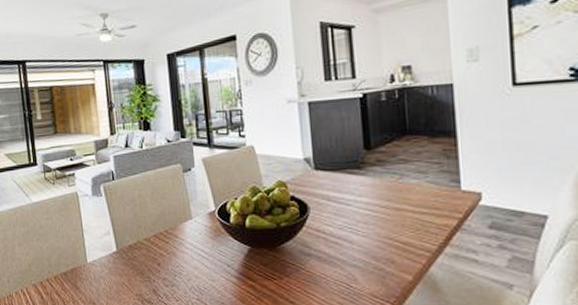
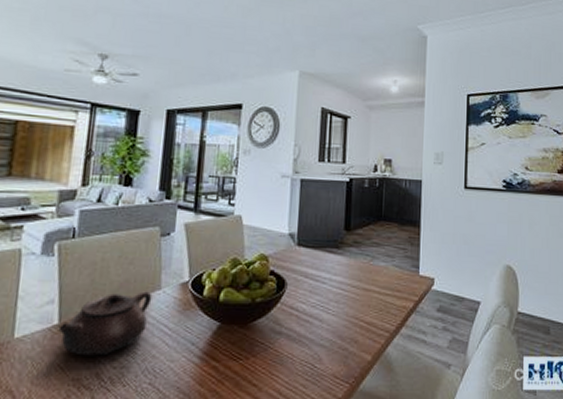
teapot: none [117,221,186,276] -> present [58,291,153,356]

